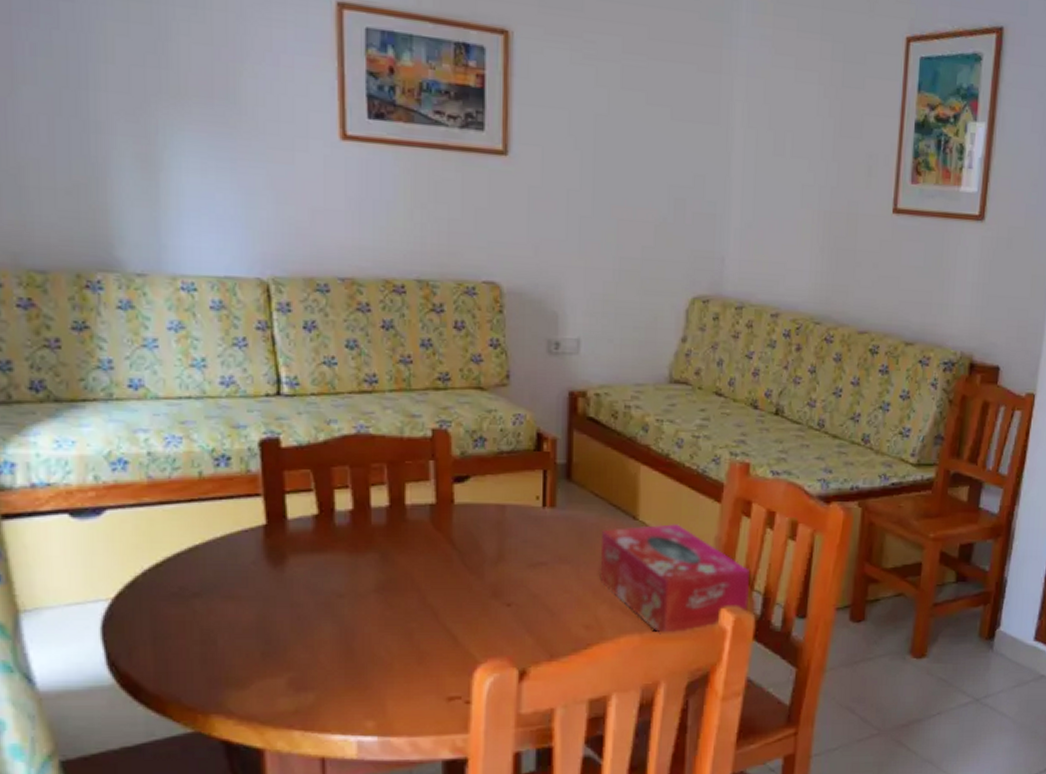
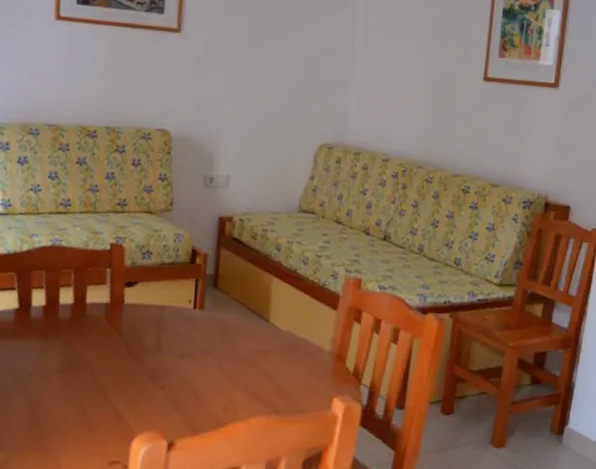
tissue box: present [599,524,751,635] -> none [236,326,359,418]

